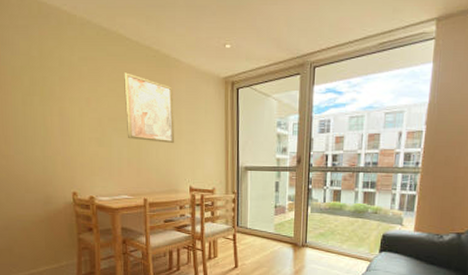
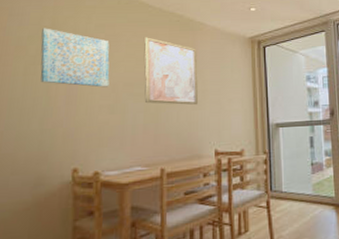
wall art: none [32,58,96,121] -> present [40,28,110,87]

